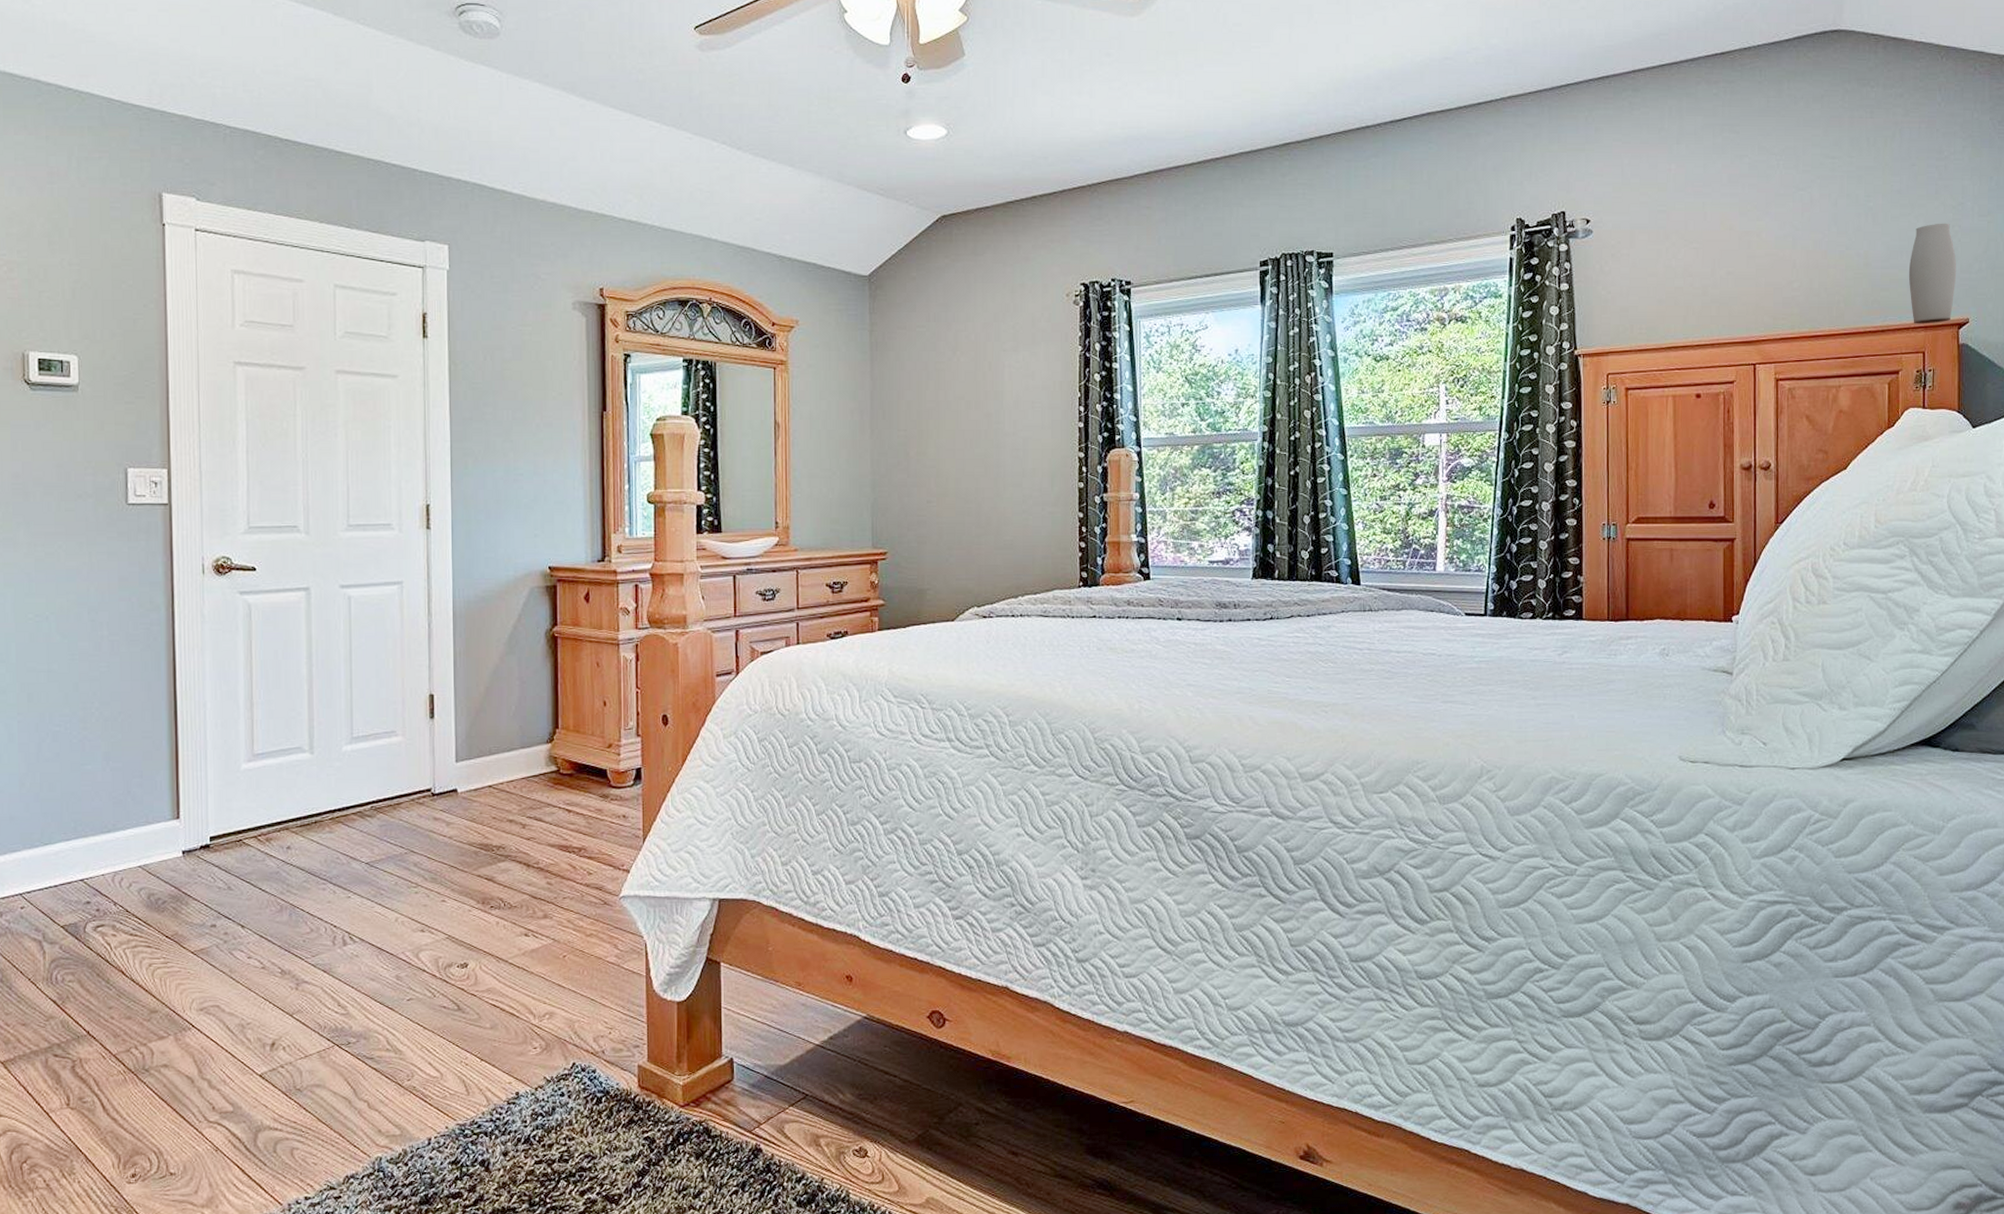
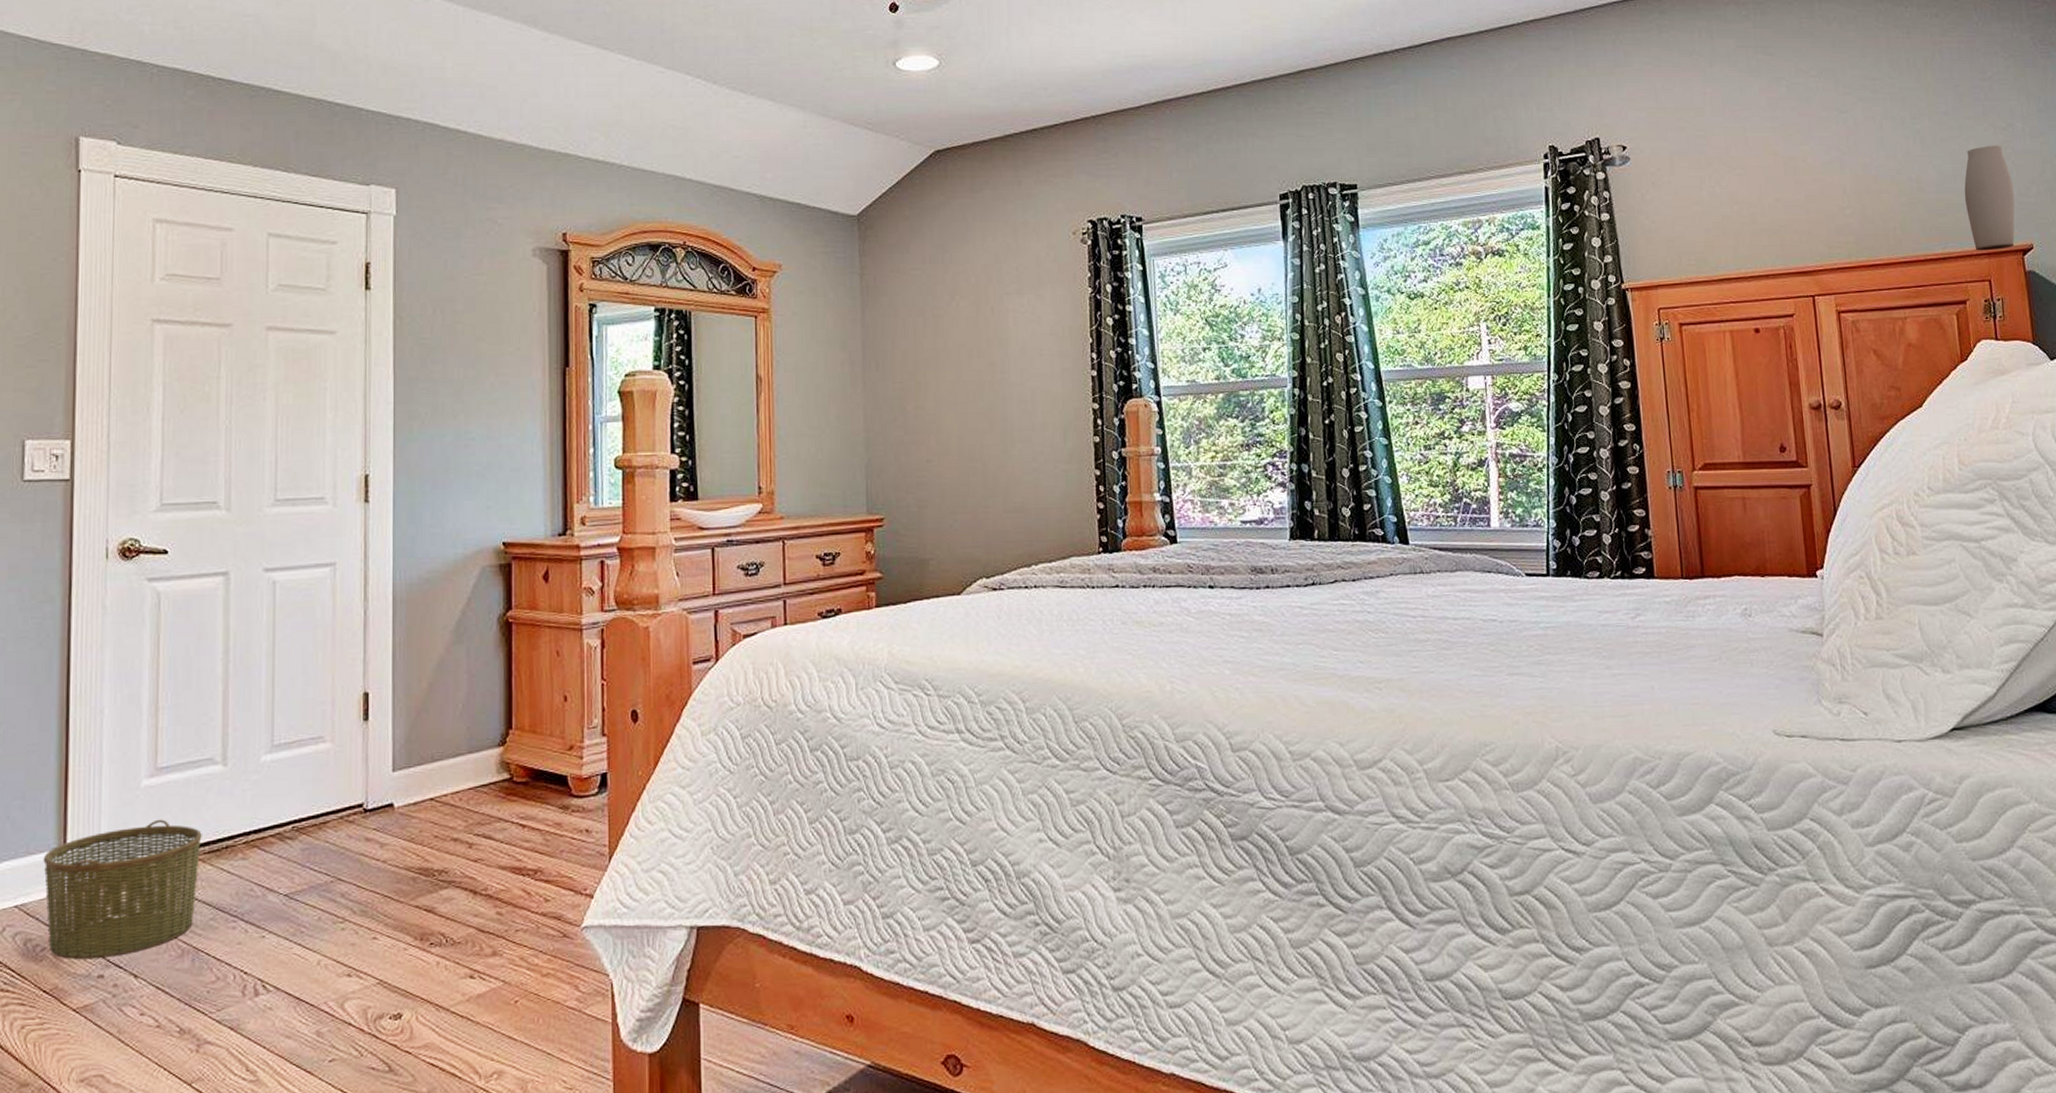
basket: none [161,797,294,911] -> present [43,819,202,959]

